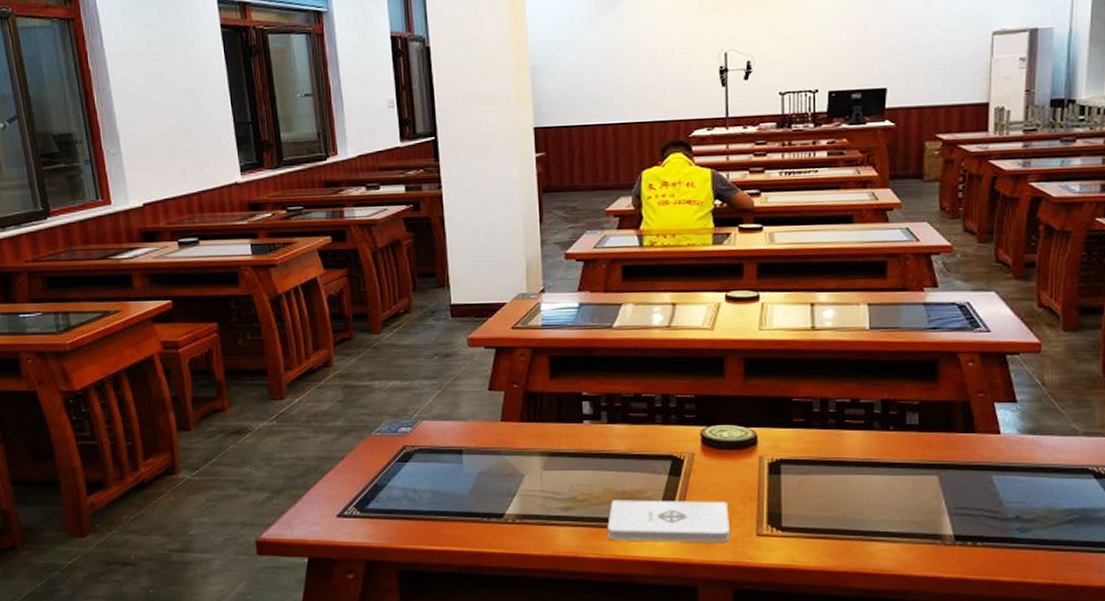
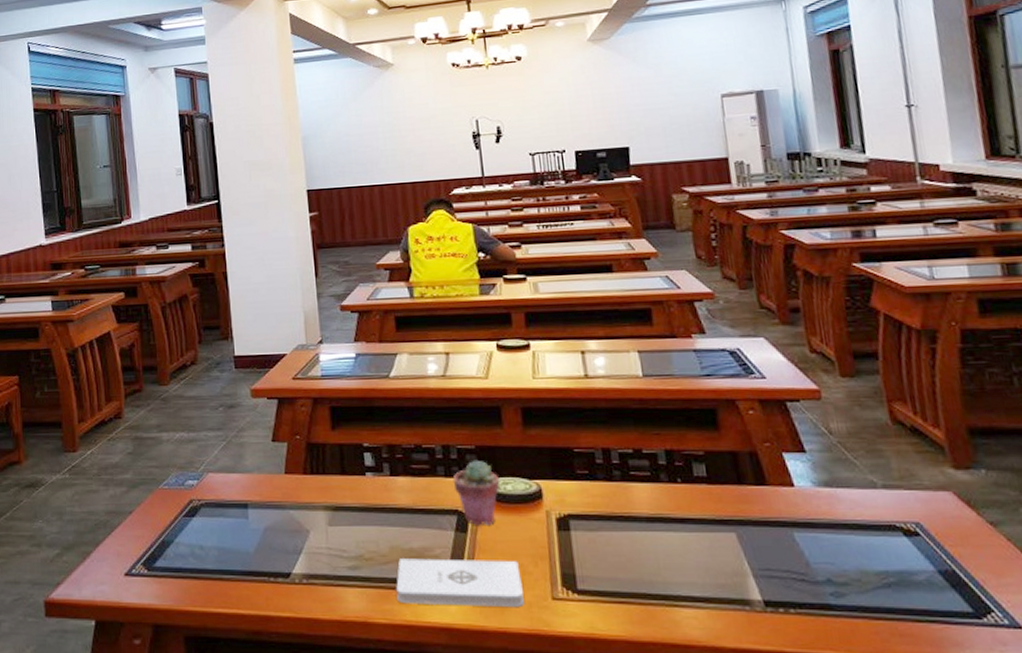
potted succulent: none [670,408,717,469] -> present [452,459,500,525]

